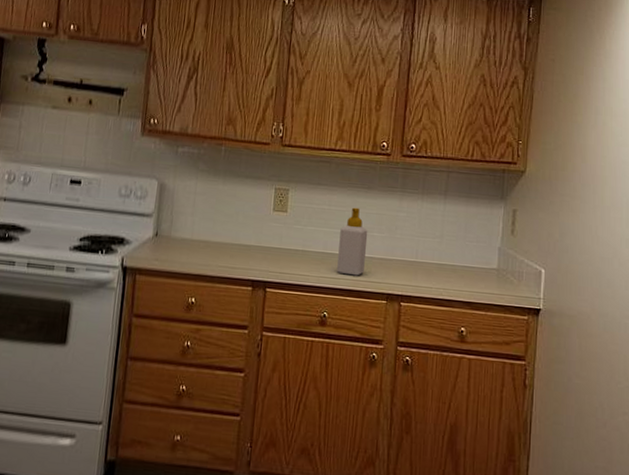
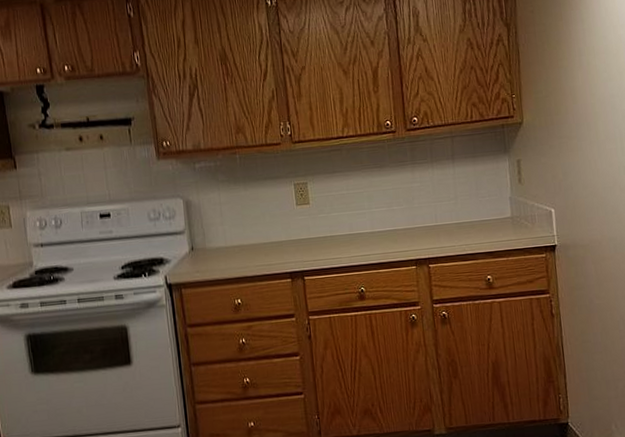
soap bottle: present [337,207,368,276] -> none [362,187,391,250]

